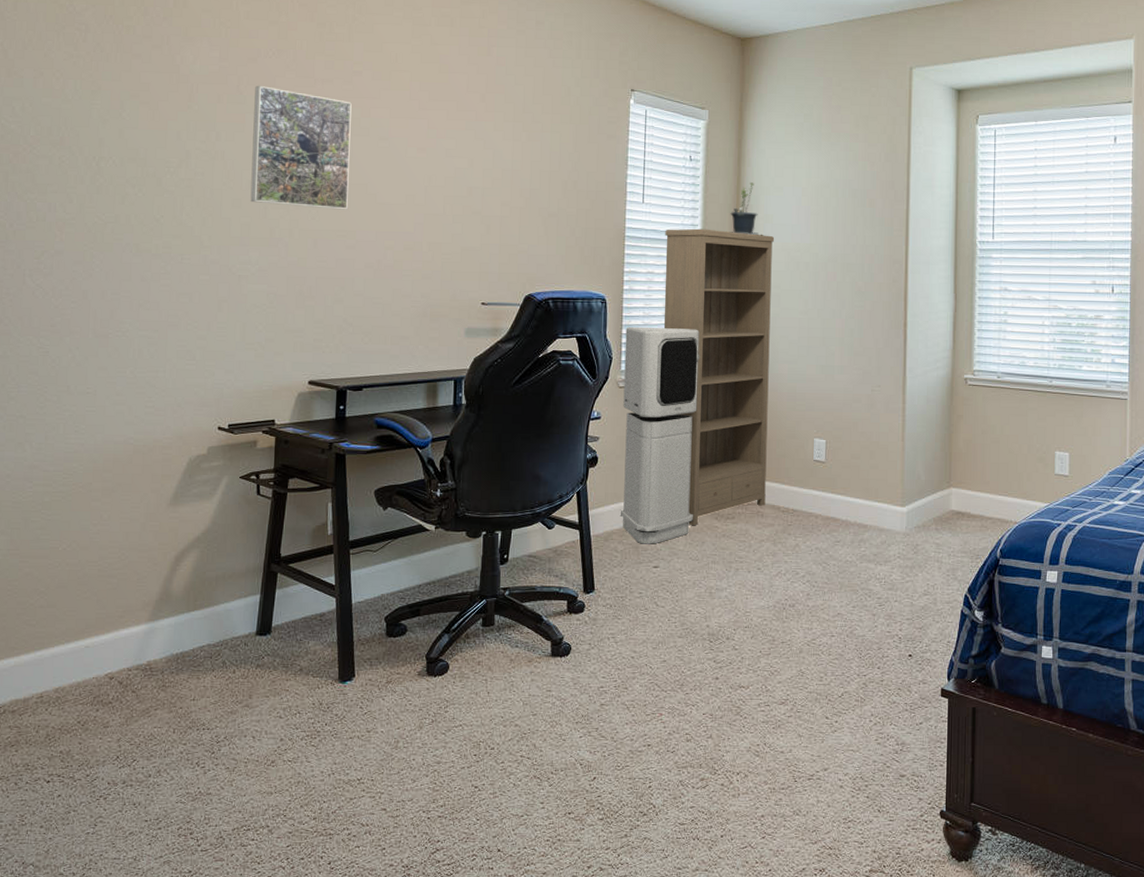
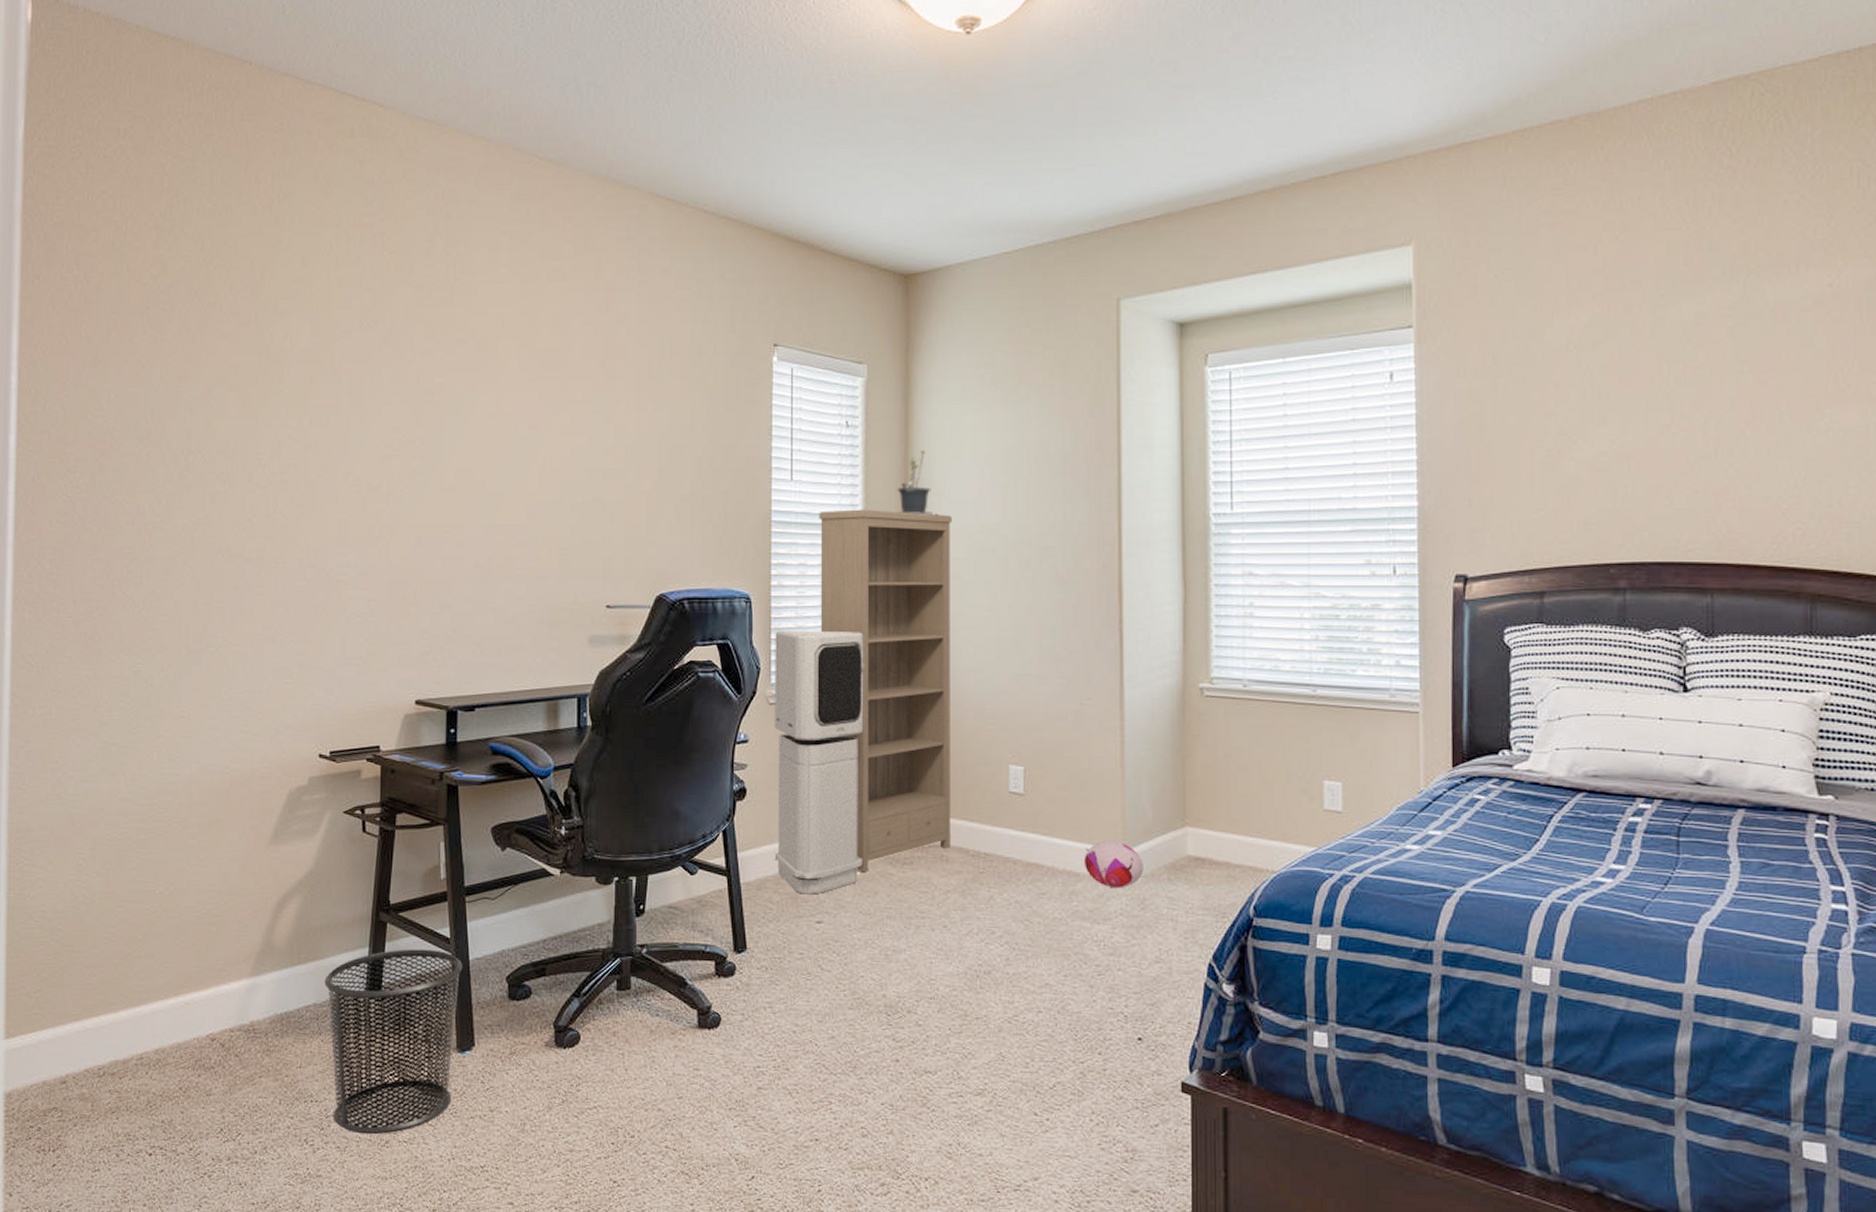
waste bin: none [218,595,346,756] -> present [324,949,463,1135]
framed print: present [250,86,352,210] -> none [347,362,455,501]
plush toy: none [870,499,917,537] -> present [1083,841,1143,889]

